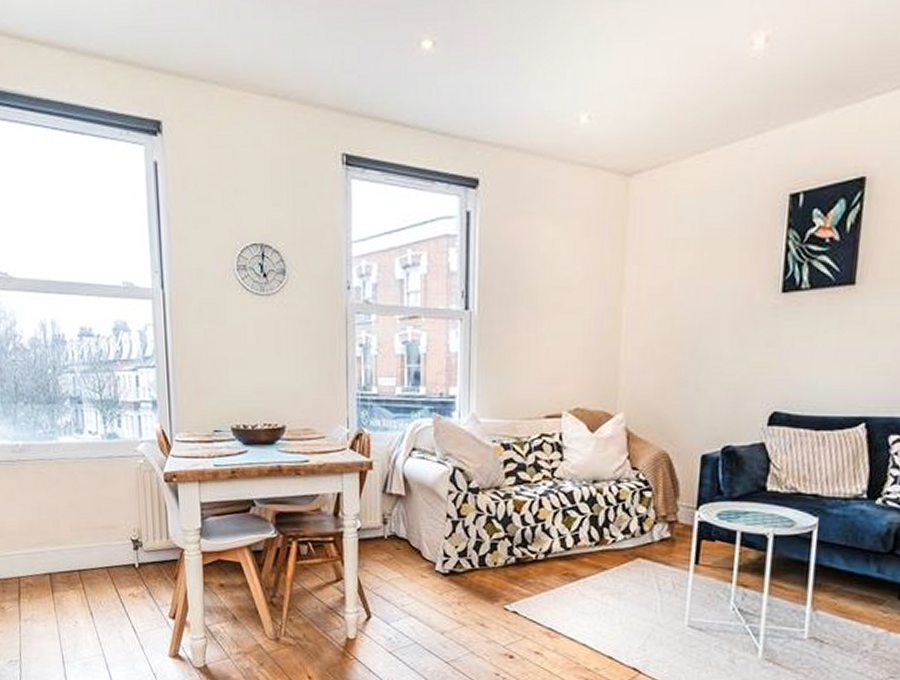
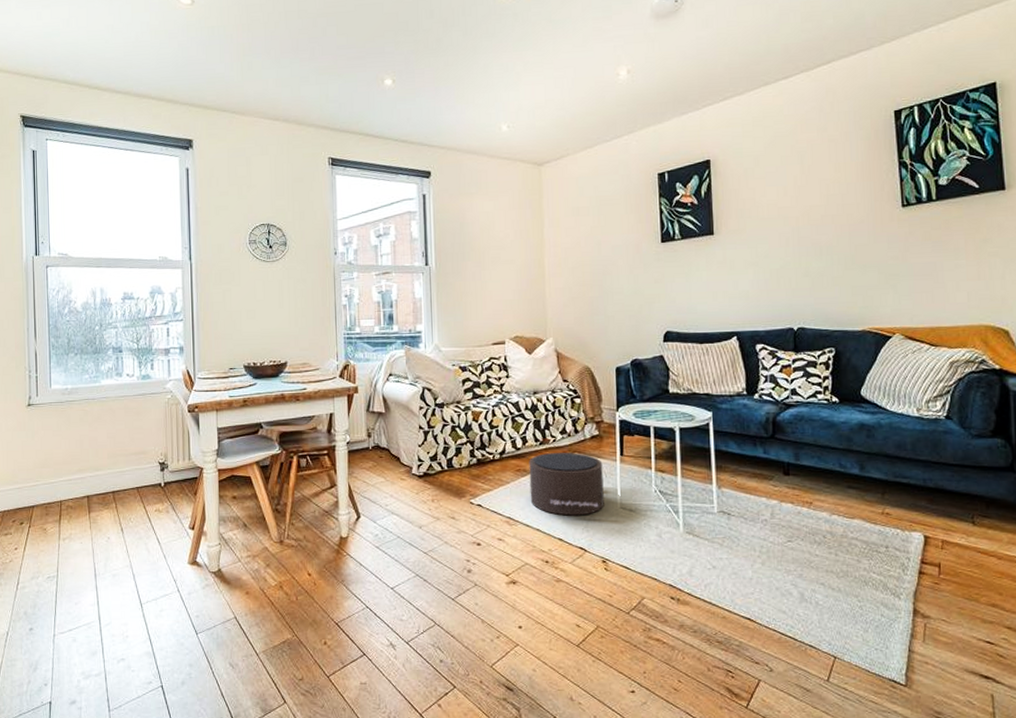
pouf: none [578,555,672,632] -> present [529,452,604,516]

